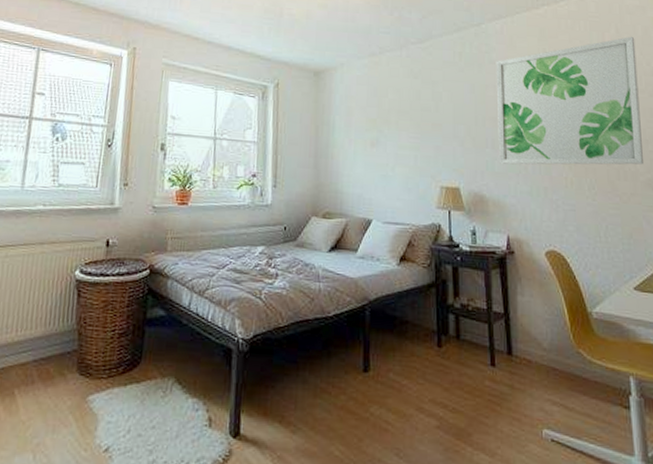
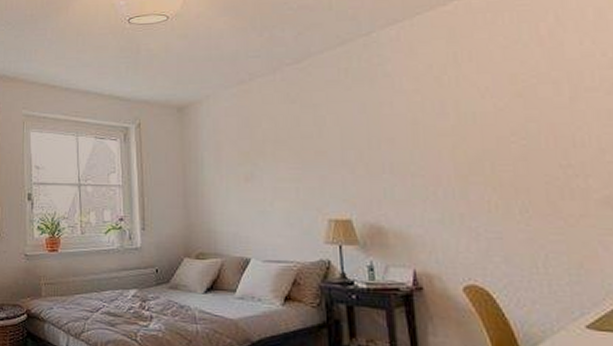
wall art: present [496,36,643,165] -> none [391,22,598,190]

